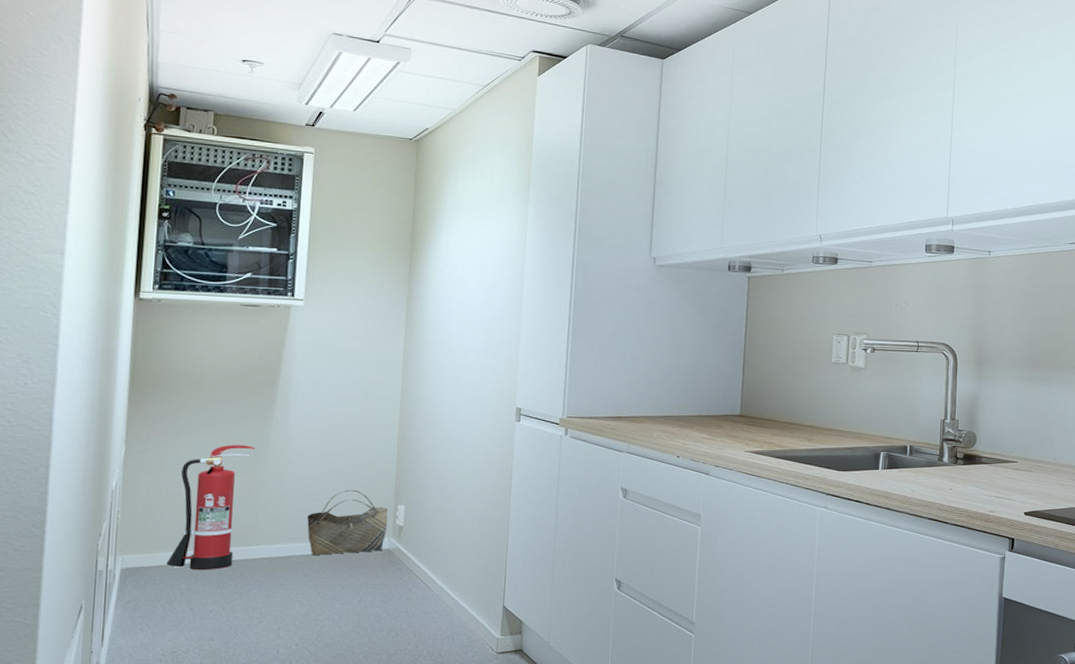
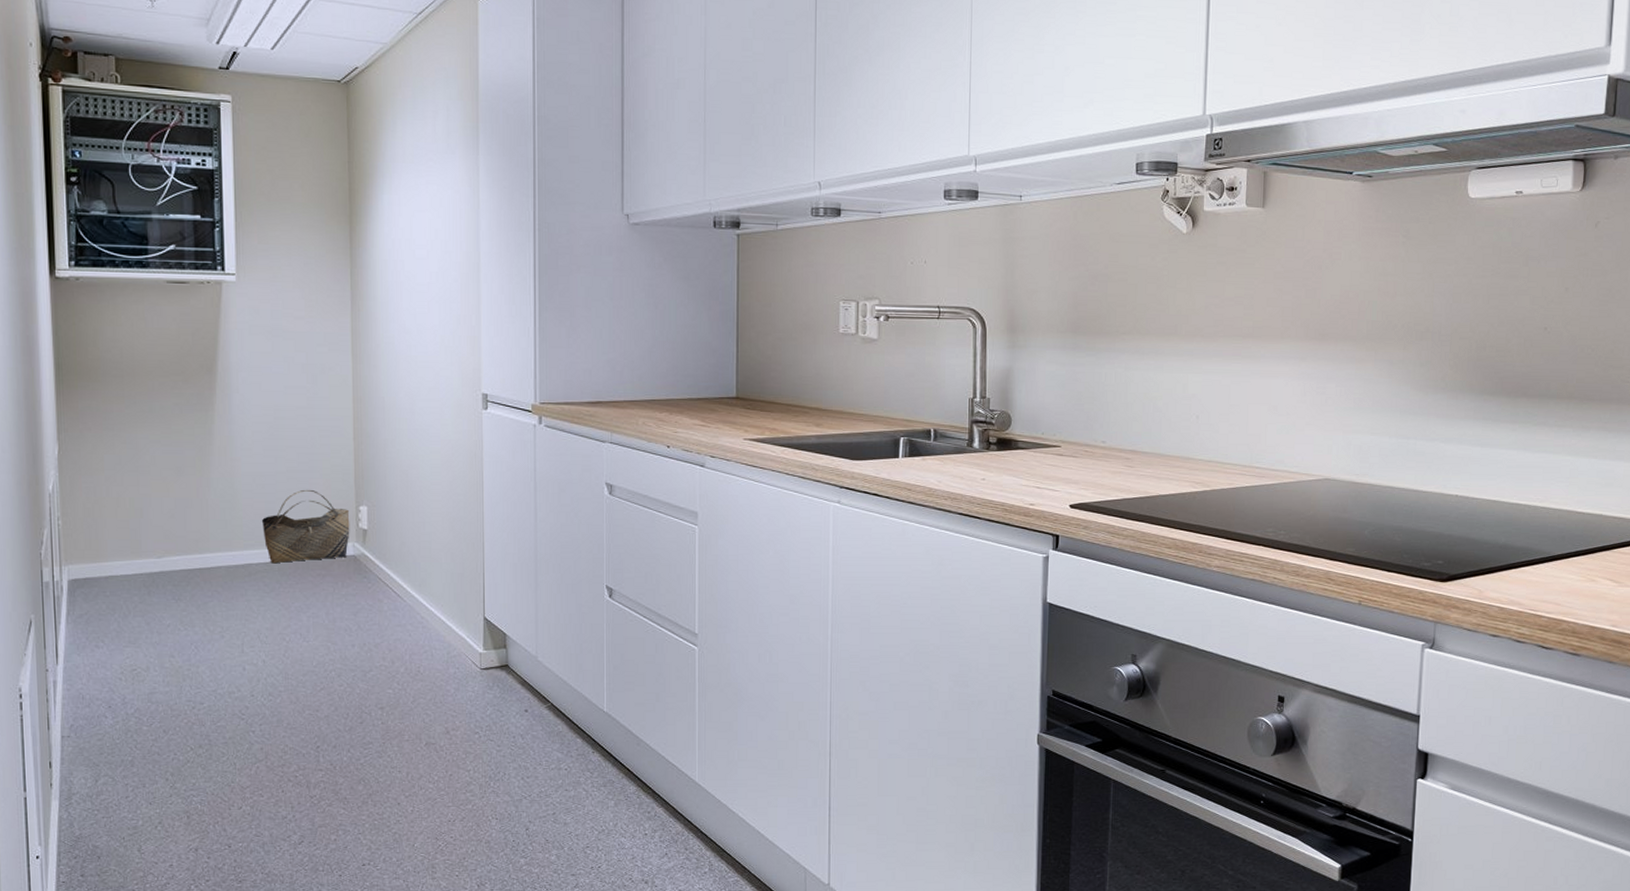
fire extinguisher: present [166,445,255,571] -> none [115,441,198,581]

